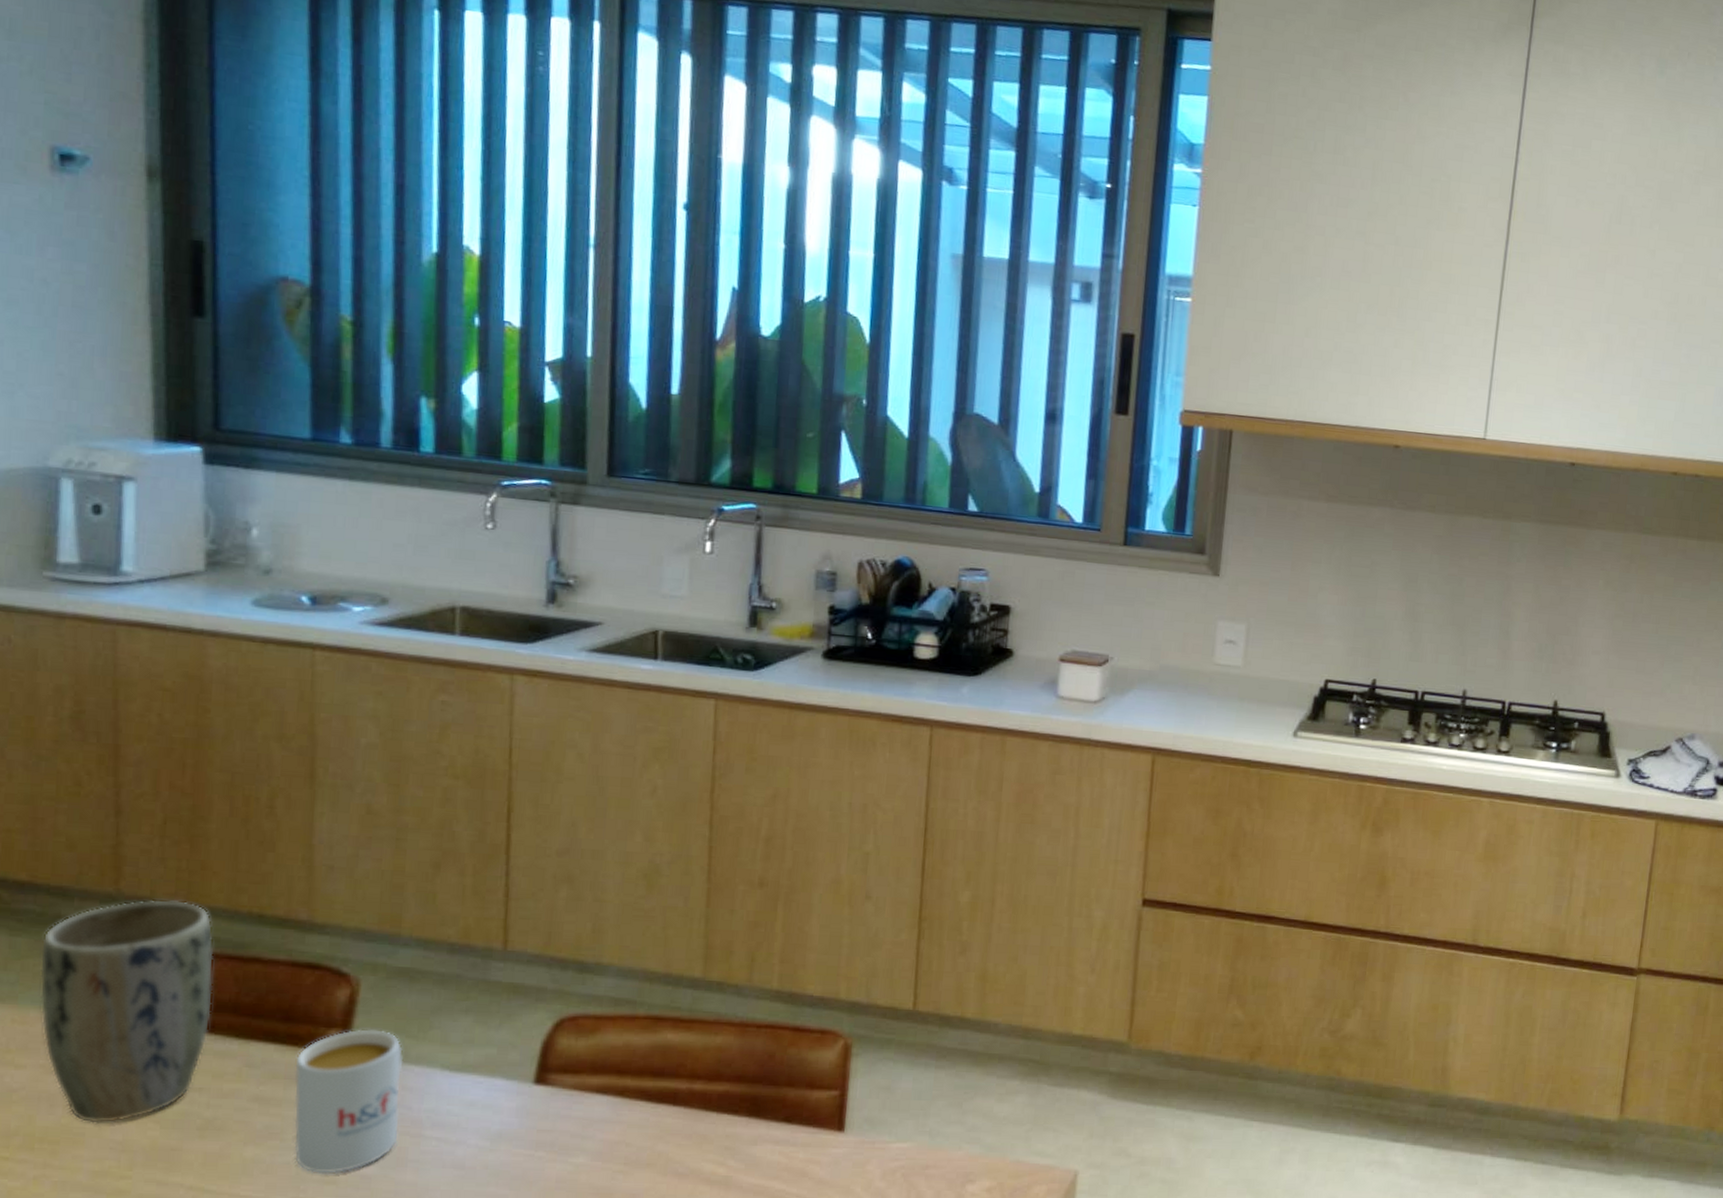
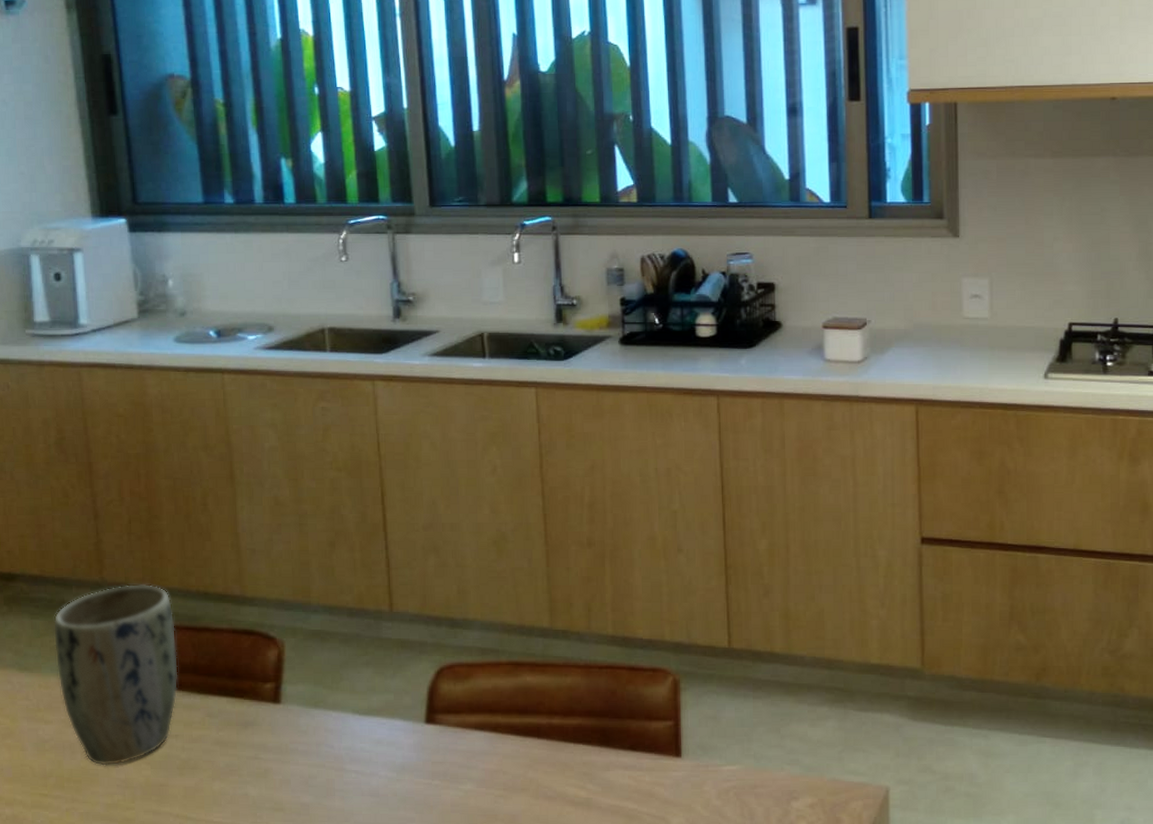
mug: present [294,1029,403,1174] -> none [243,682,326,802]

